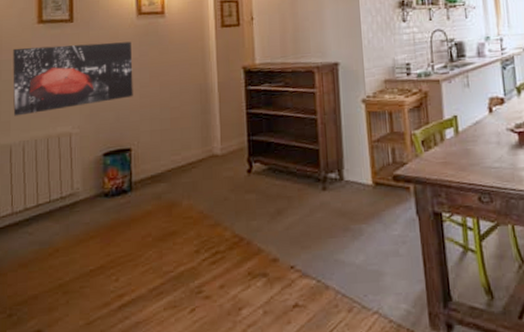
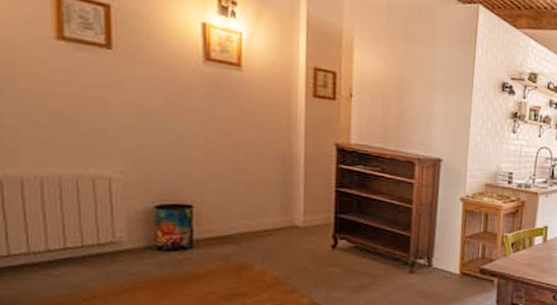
wall art: present [13,41,133,116] -> none [19,63,197,152]

